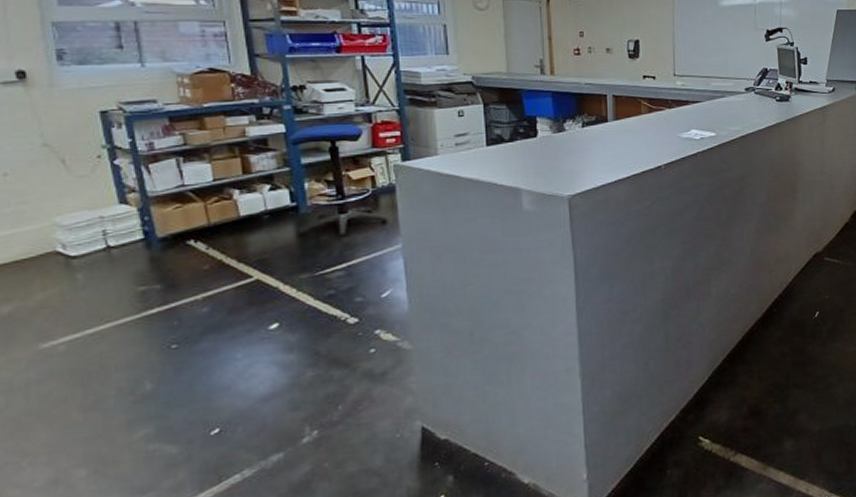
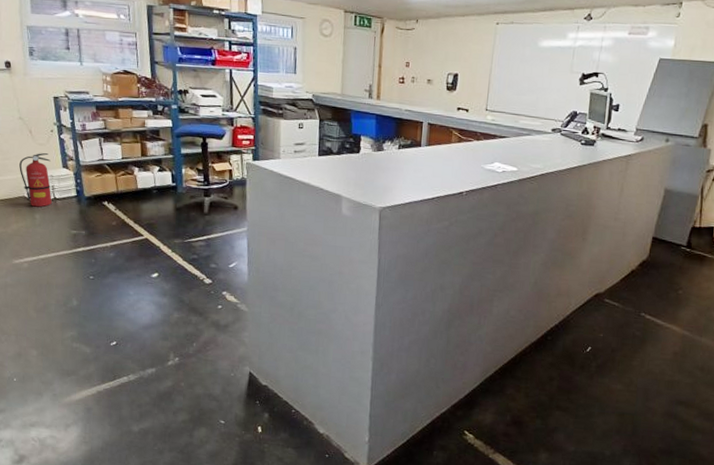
fire extinguisher: none [45,188,103,264] -> present [19,153,52,207]

